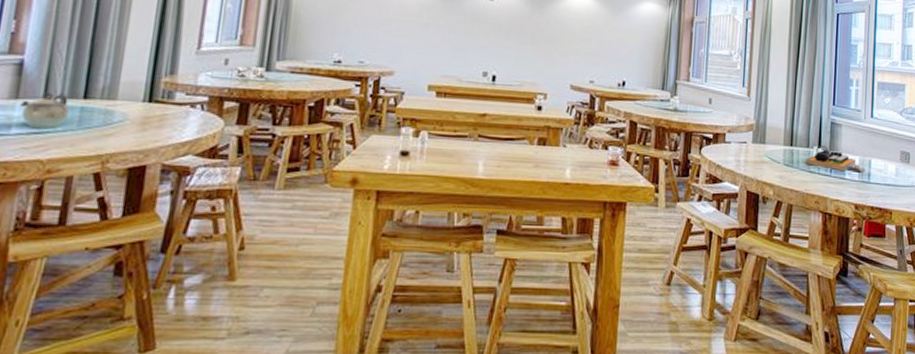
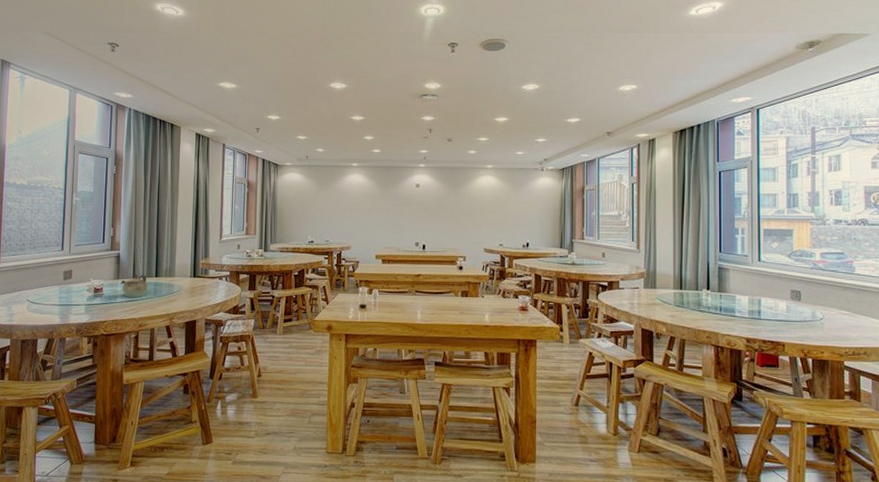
tea set: present [806,145,866,173] -> none [696,287,755,311]

